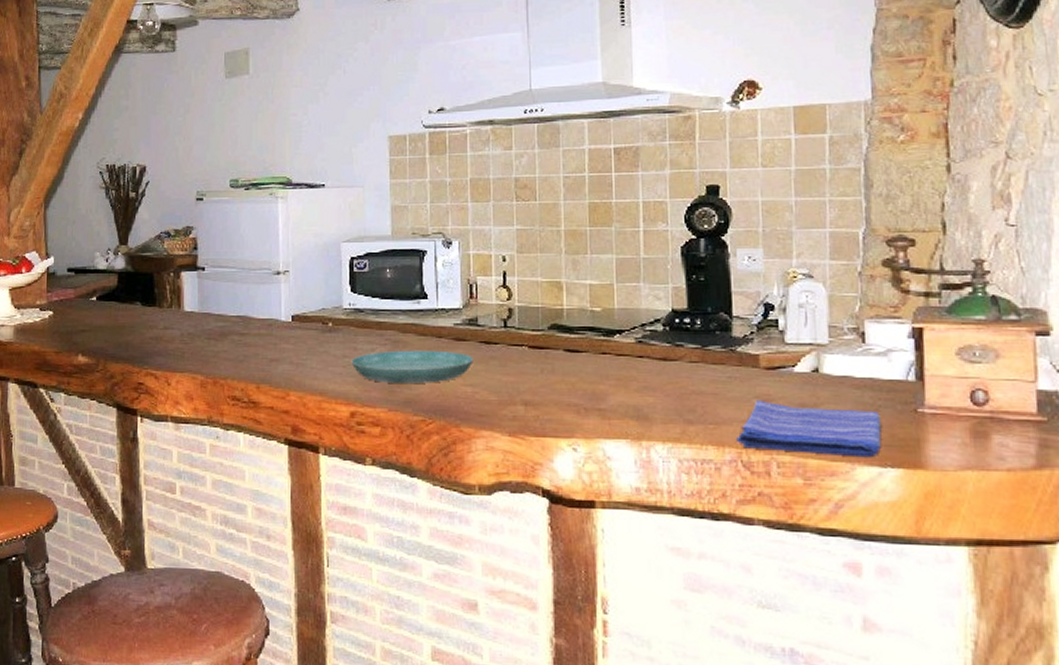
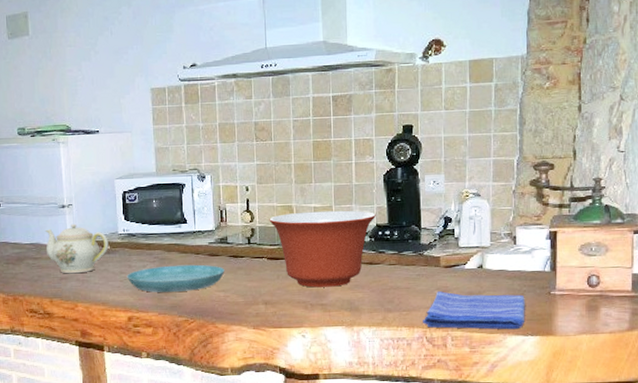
teapot: none [254,294,330,355] -> present [45,223,109,274]
mixing bowl: none [531,290,671,387] -> present [269,210,376,288]

